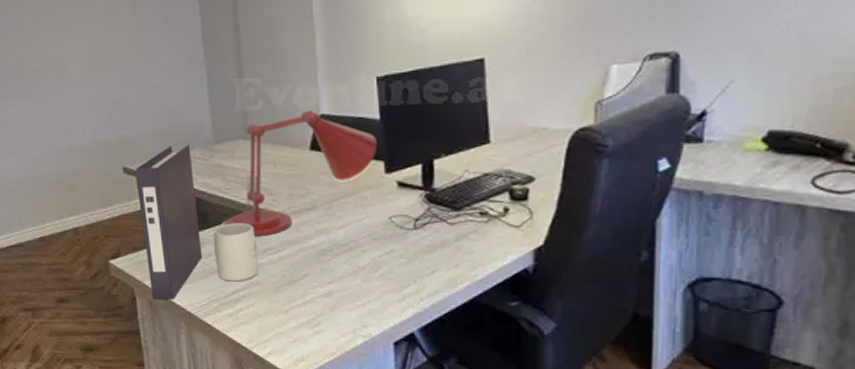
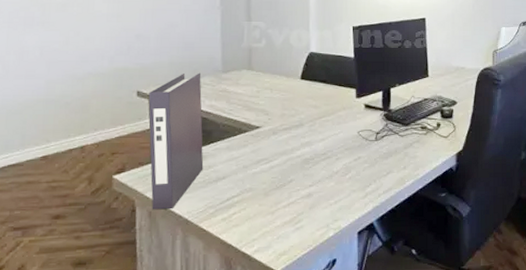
mug: present [214,223,259,282] -> none [214,138,253,189]
desk lamp: present [220,110,378,236] -> none [222,48,352,149]

